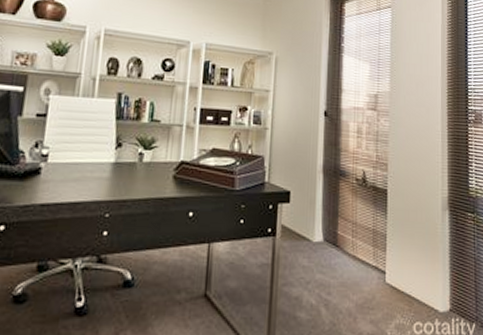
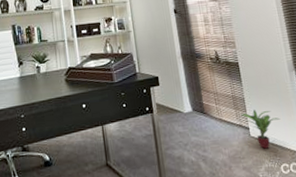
potted plant: none [379,249,423,301] -> present [241,109,280,149]

